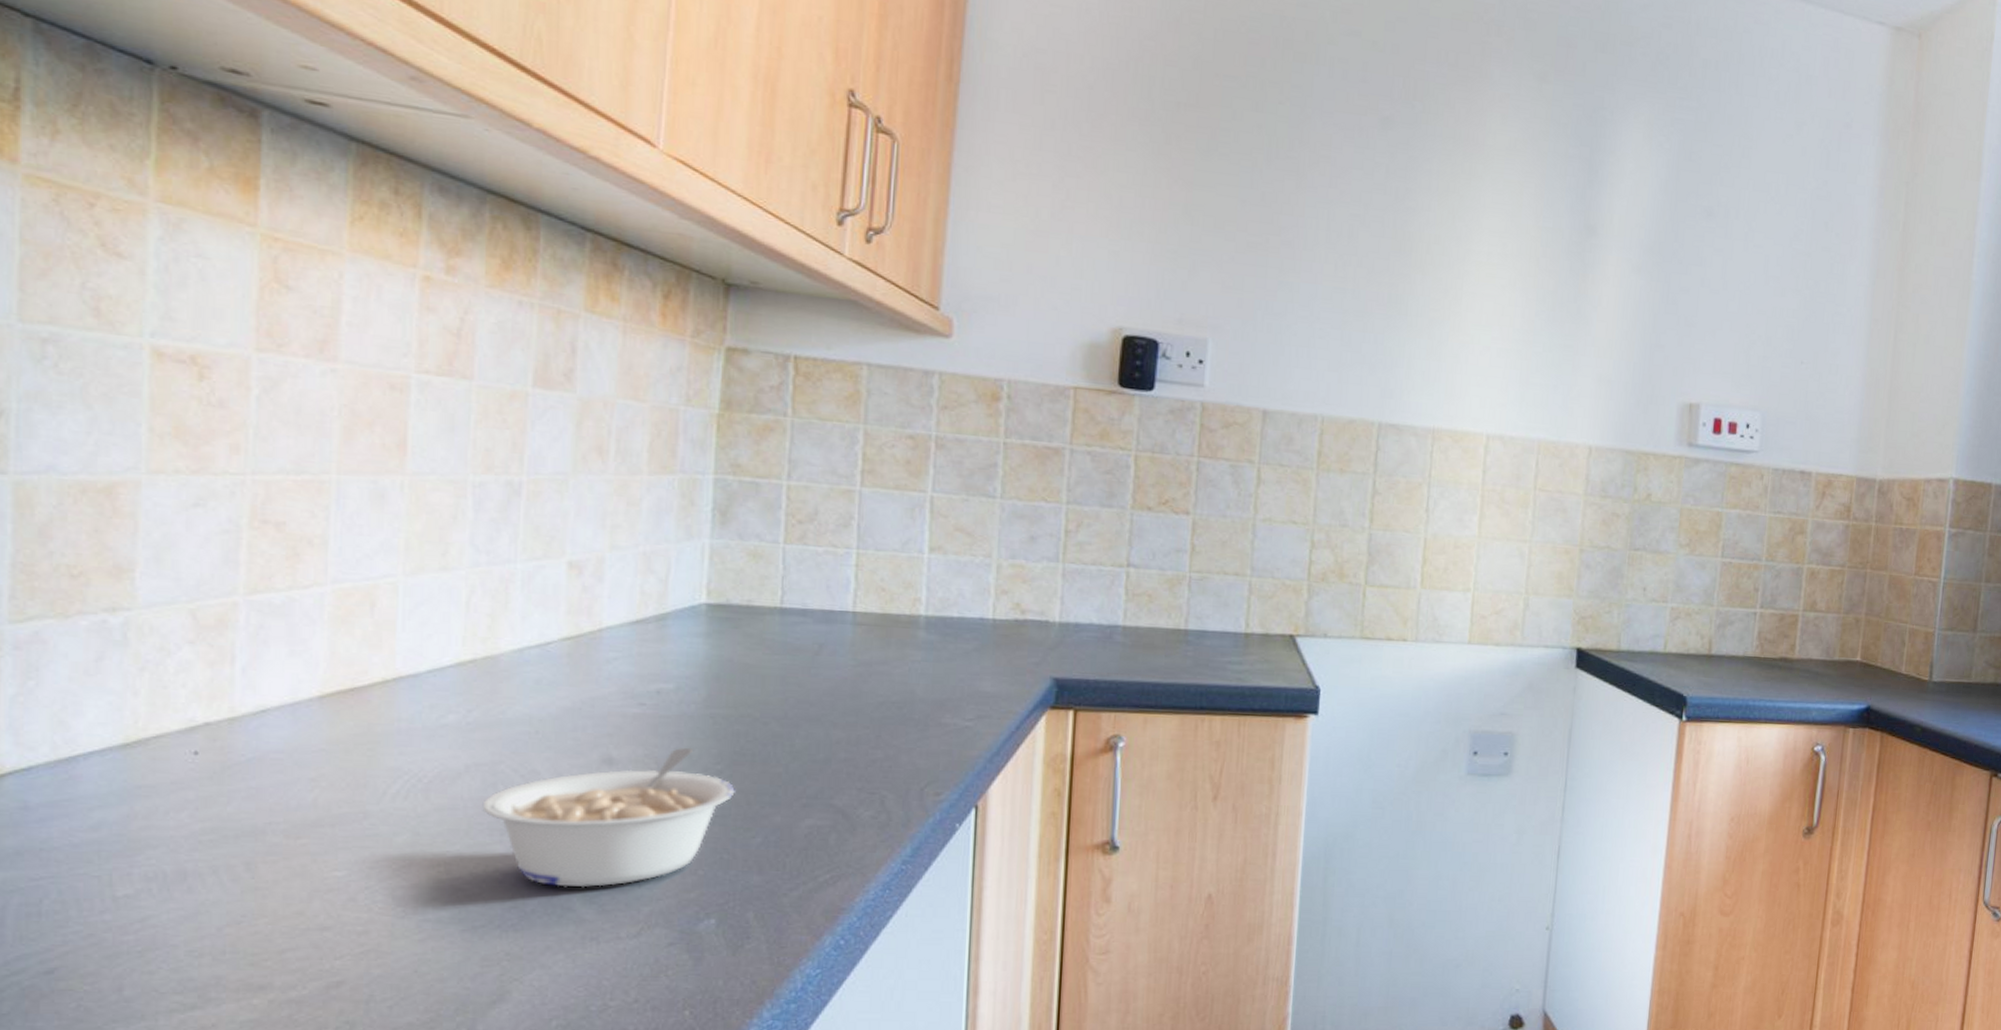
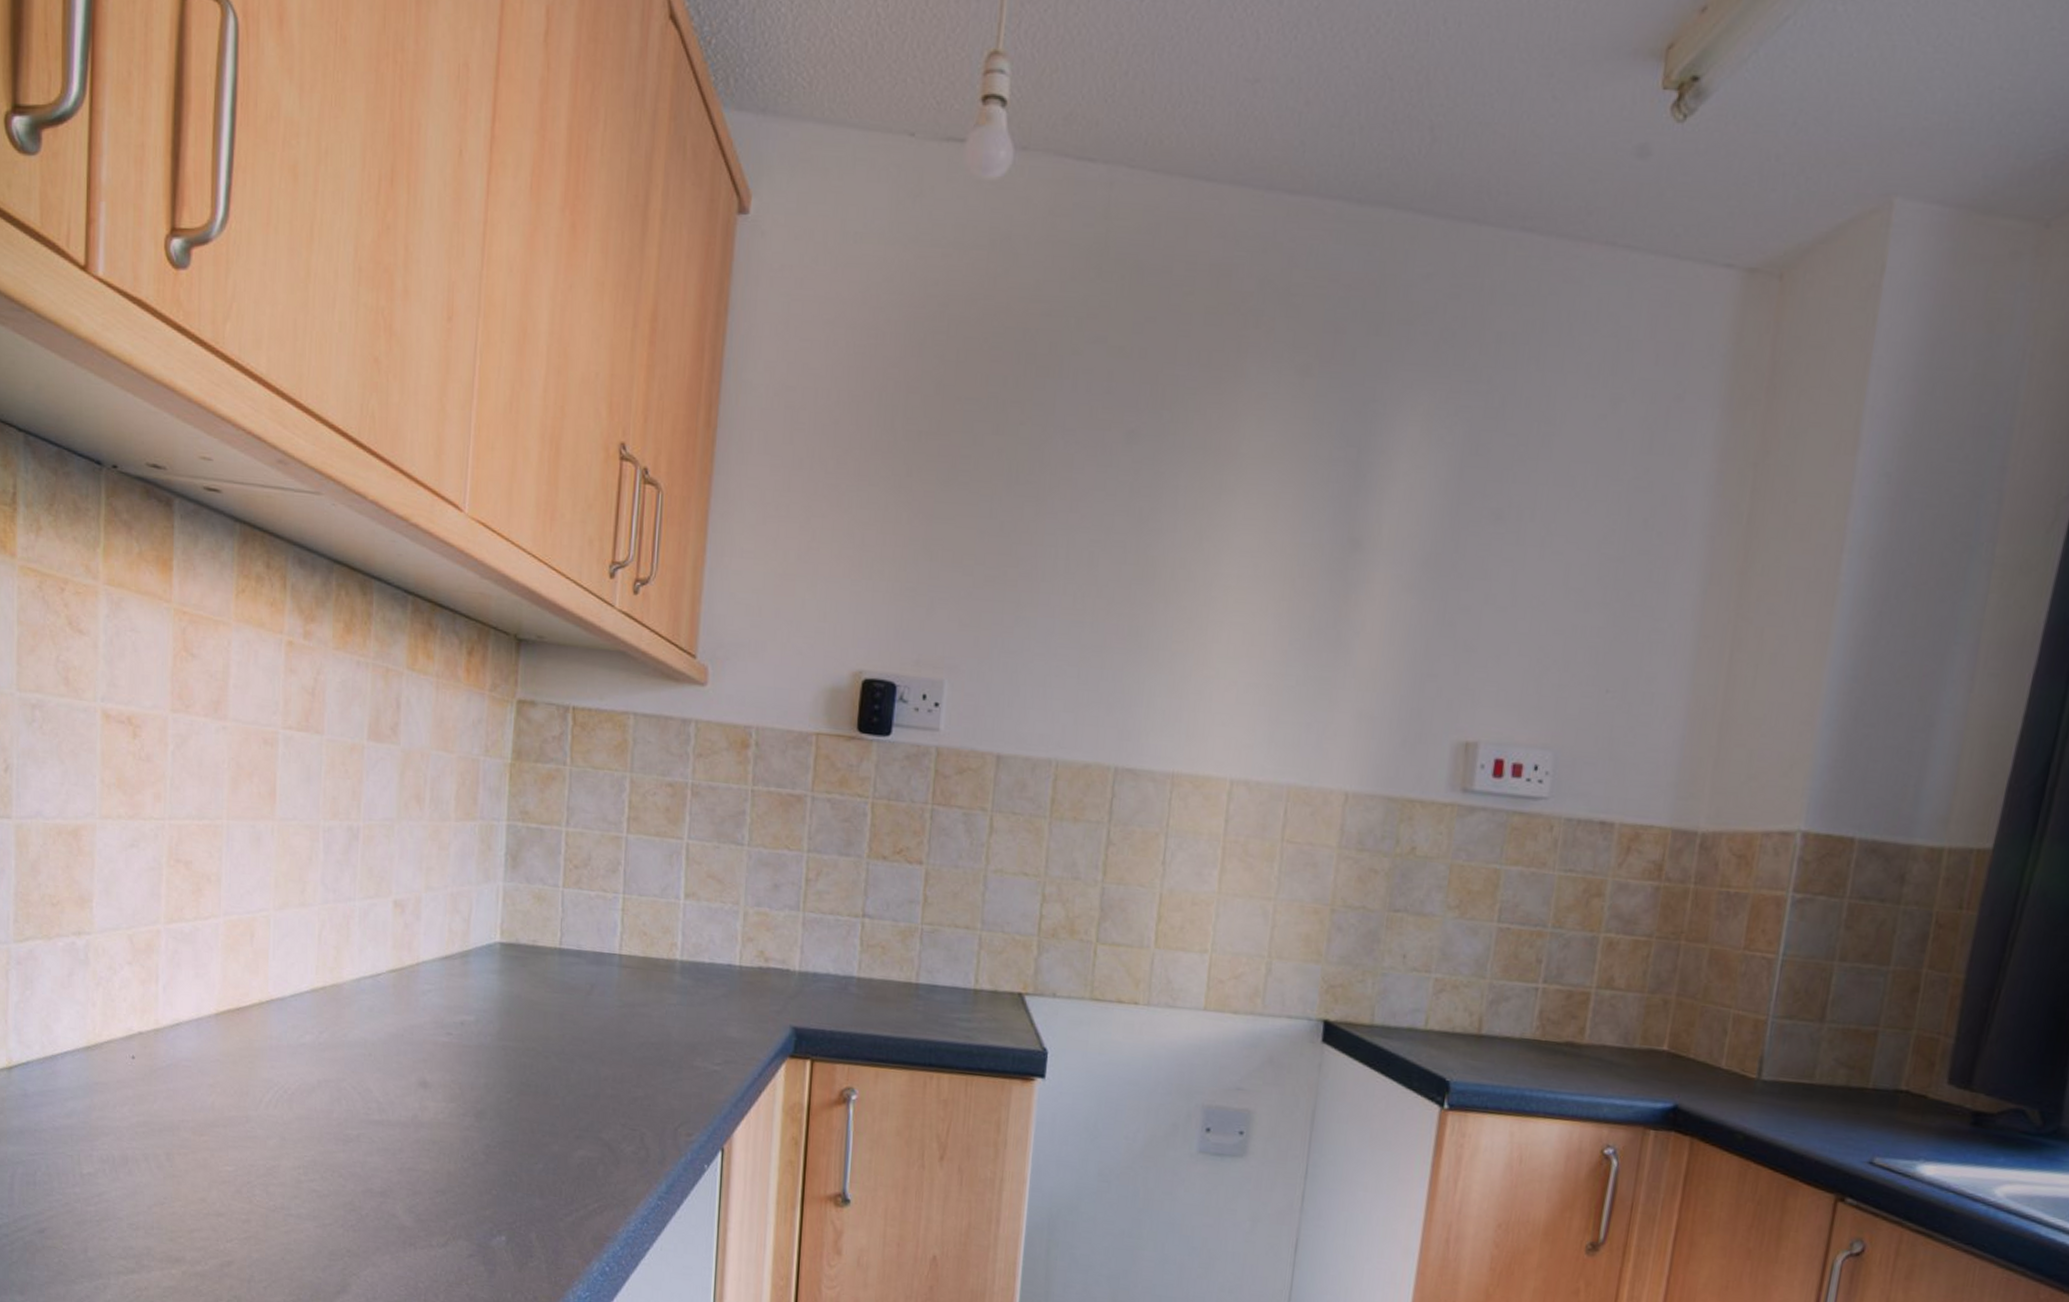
legume: present [482,747,735,888] -> none [330,1075,522,1198]

